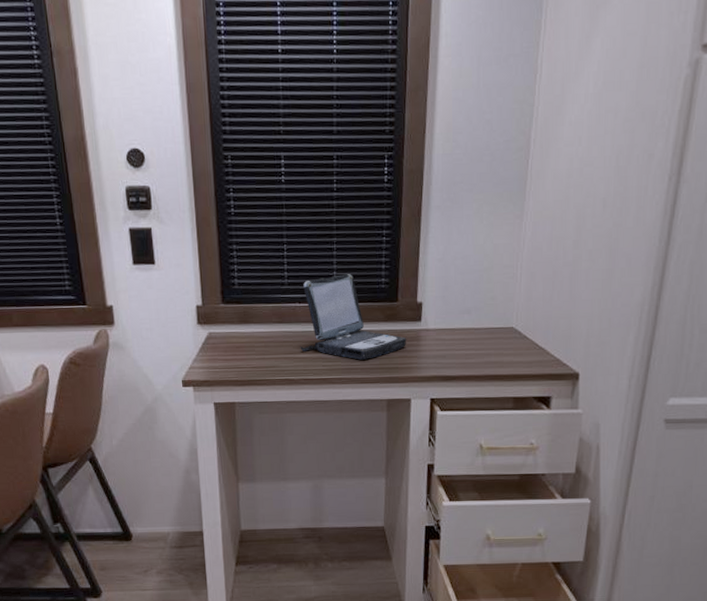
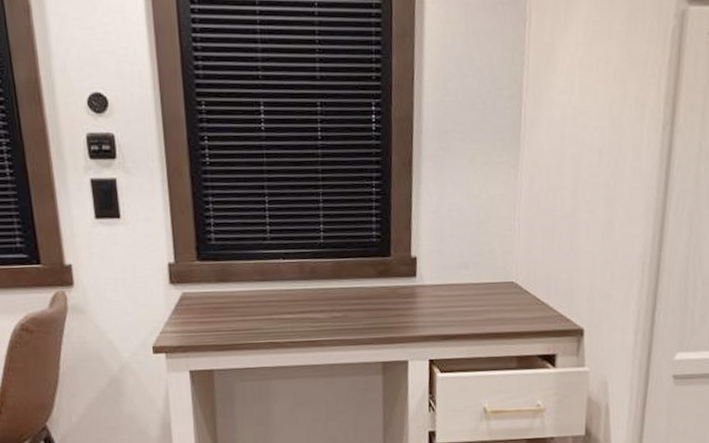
laptop: present [300,274,407,360] -> none [285,227,402,320]

